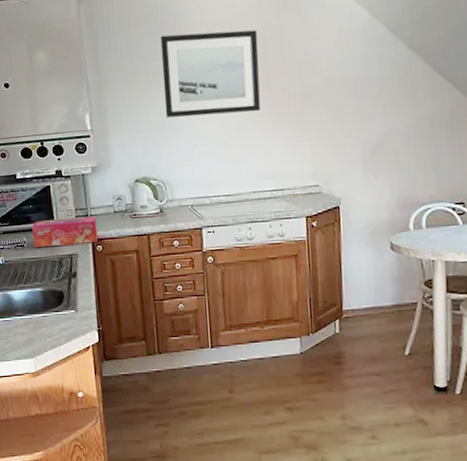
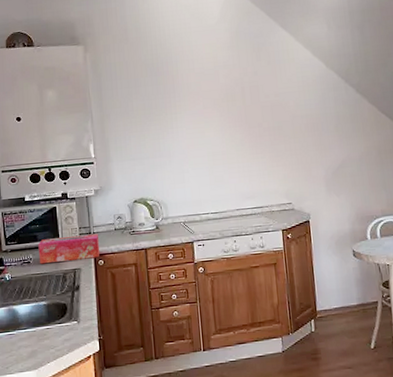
wall art: present [160,29,261,118] -> none [155,75,241,147]

